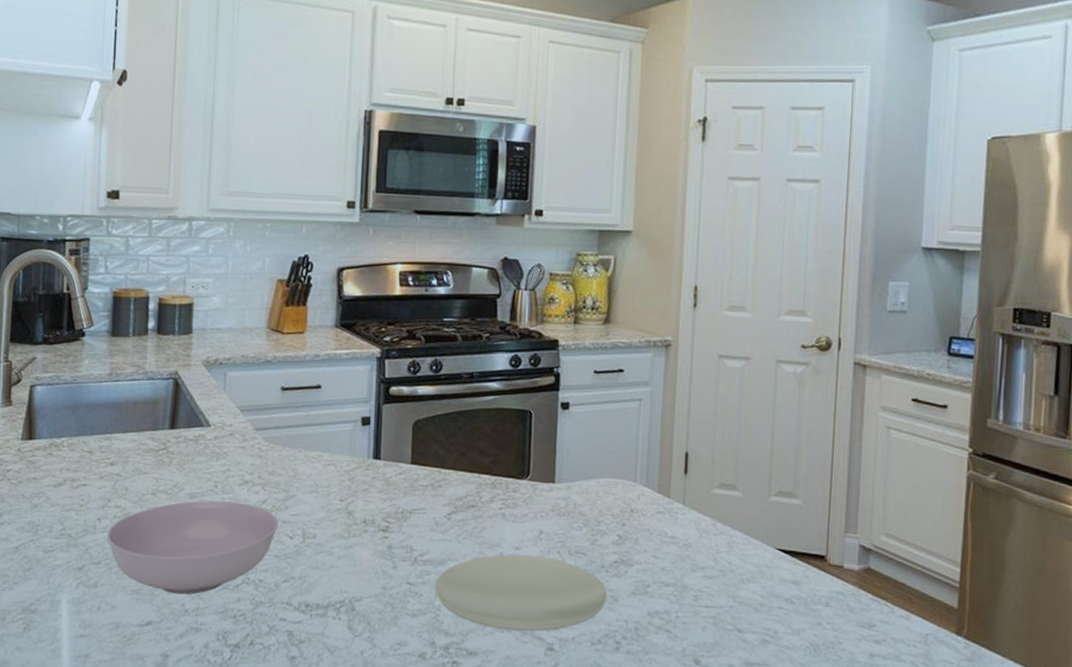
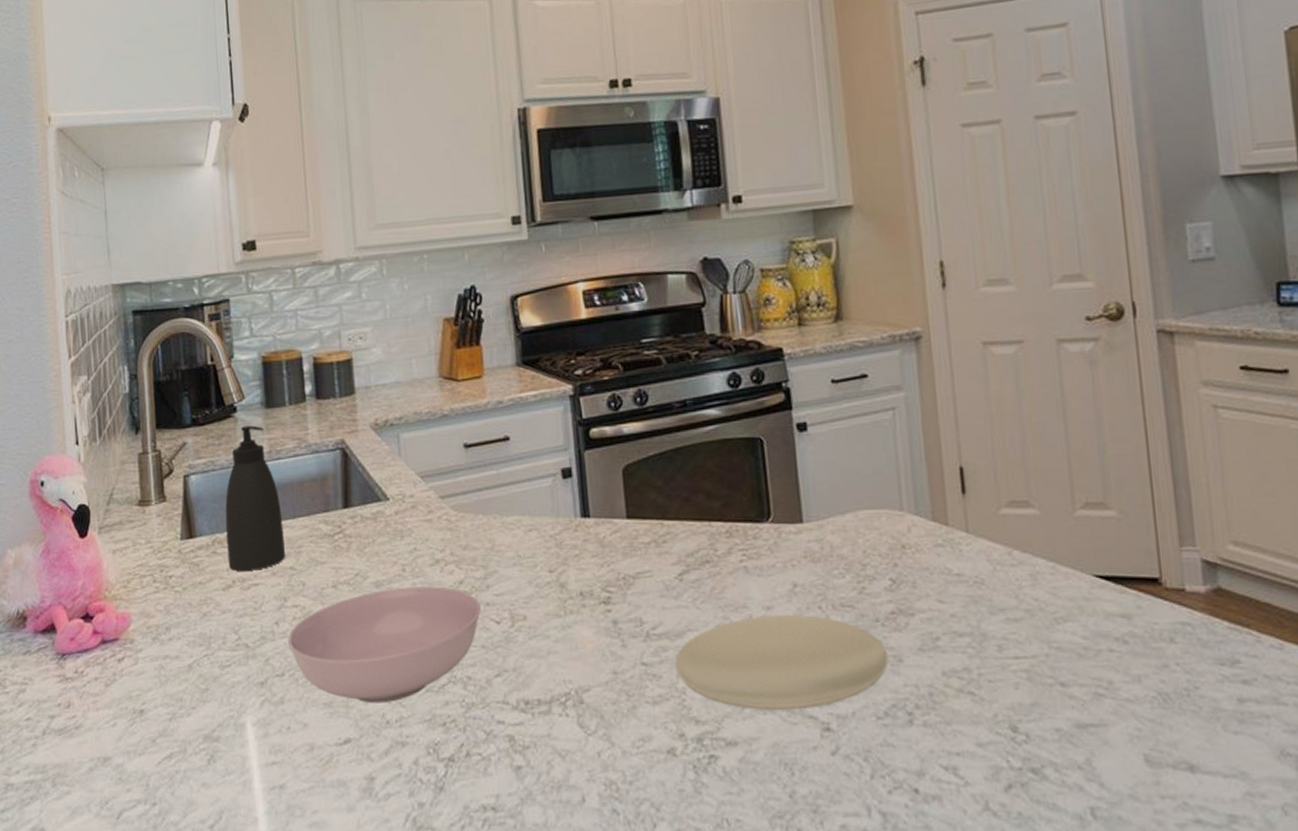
soap dispenser: none [61,349,115,473] -> present [225,425,285,571]

